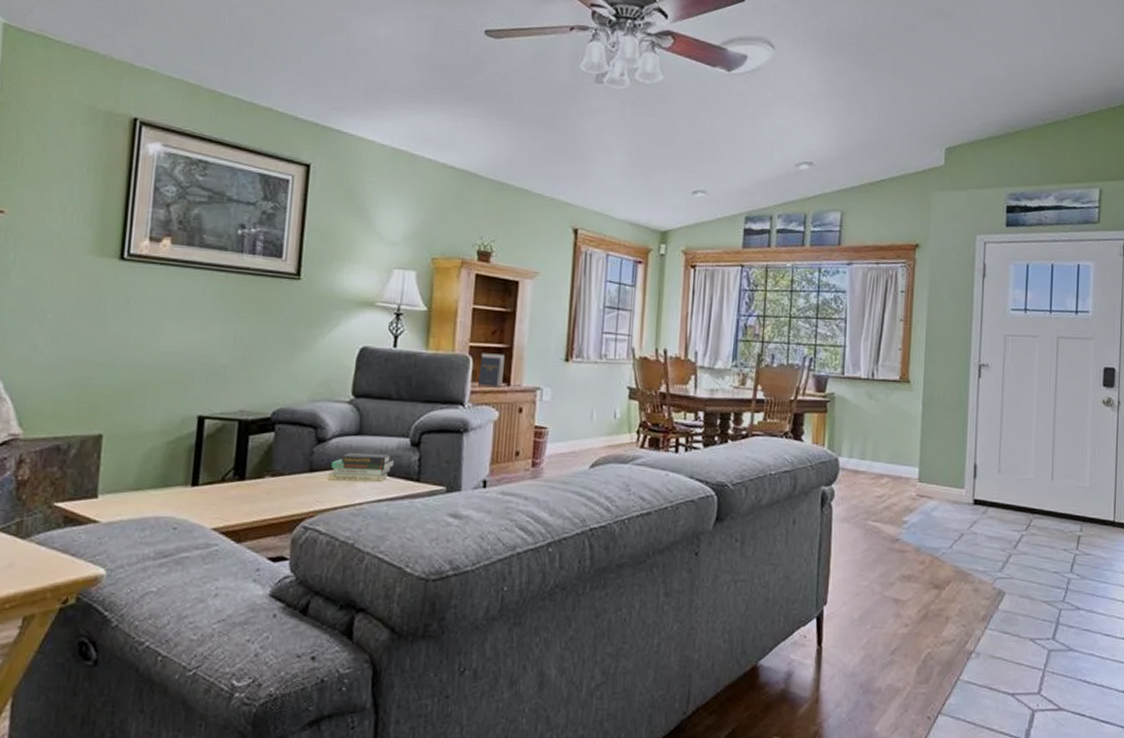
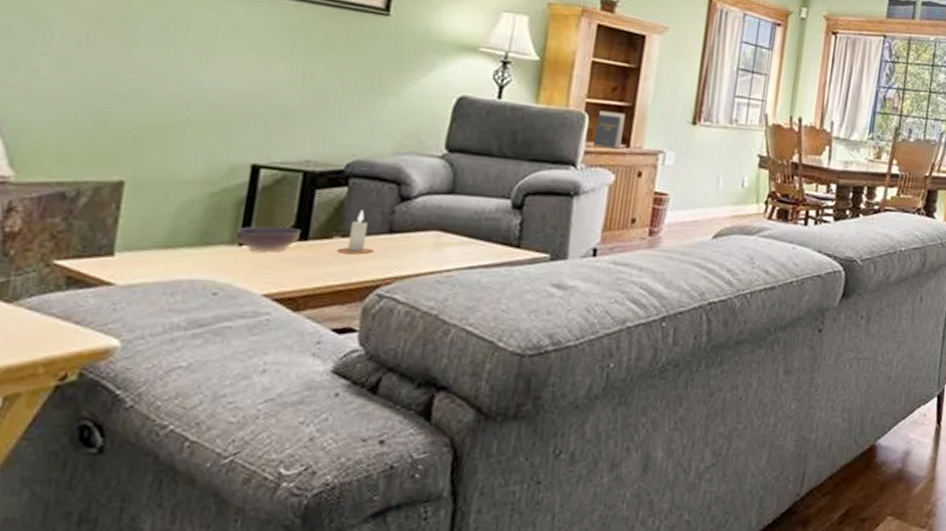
bowl: none [188,468,240,491] -> present [235,226,302,252]
candle: none [268,452,298,492] -> present [336,210,373,255]
books: present [328,452,394,482] -> none [410,213,492,247]

